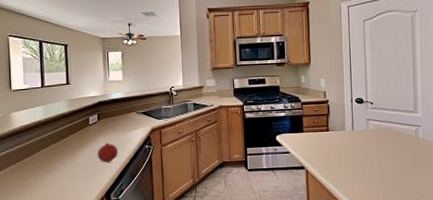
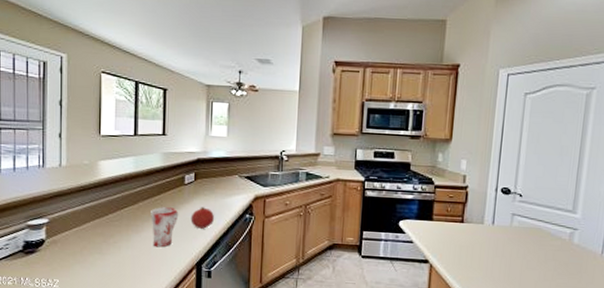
mug: none [61,147,87,184] -> present [151,207,179,248]

